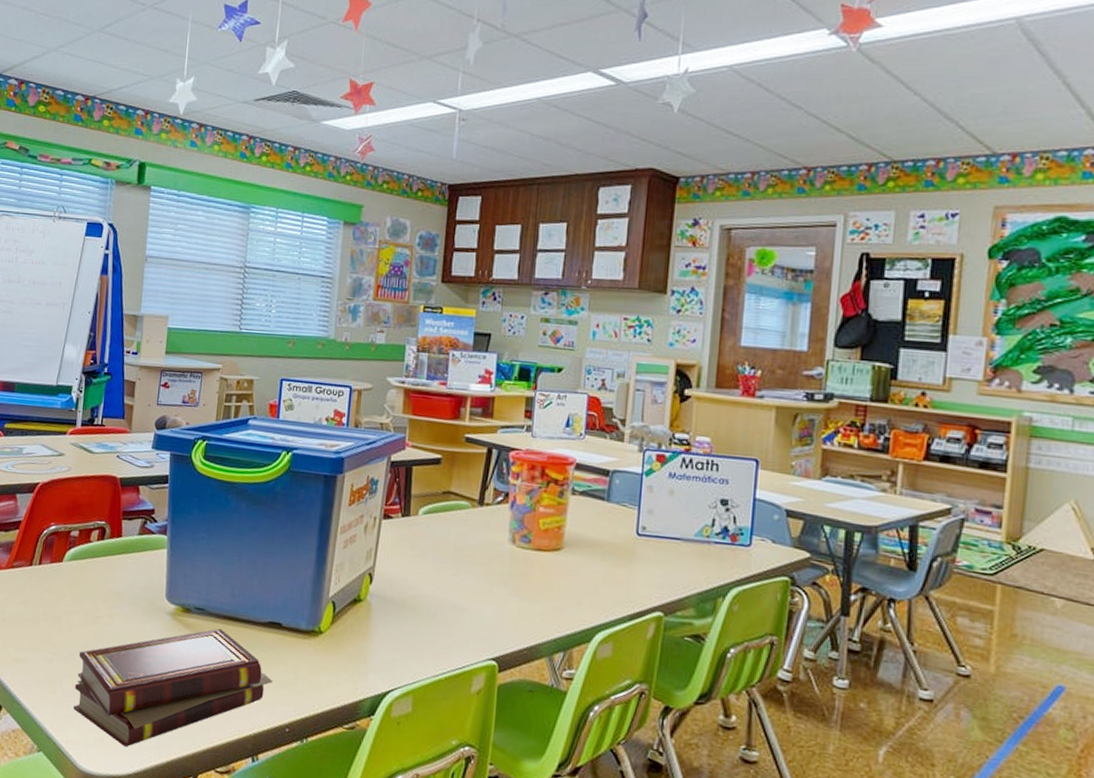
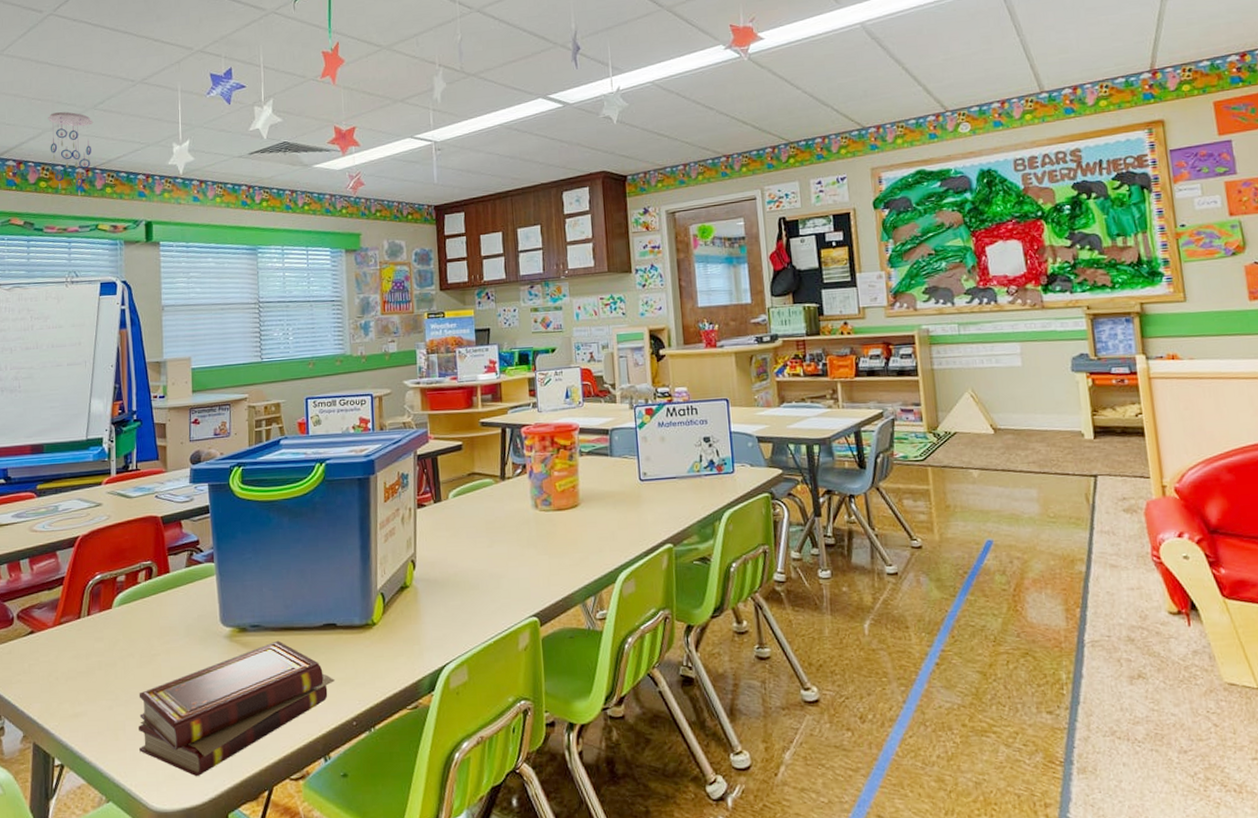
ceiling mobile: none [52,32,99,126] -> present [47,111,94,197]

